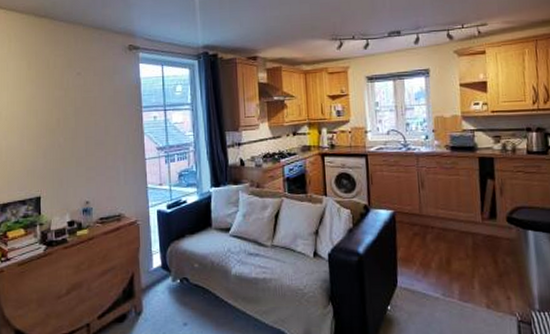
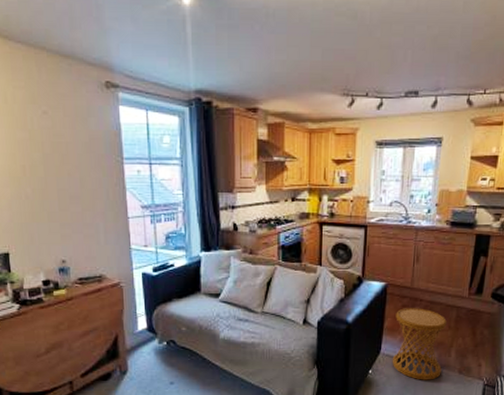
side table: none [408,236,467,317] -> present [392,308,447,380]

